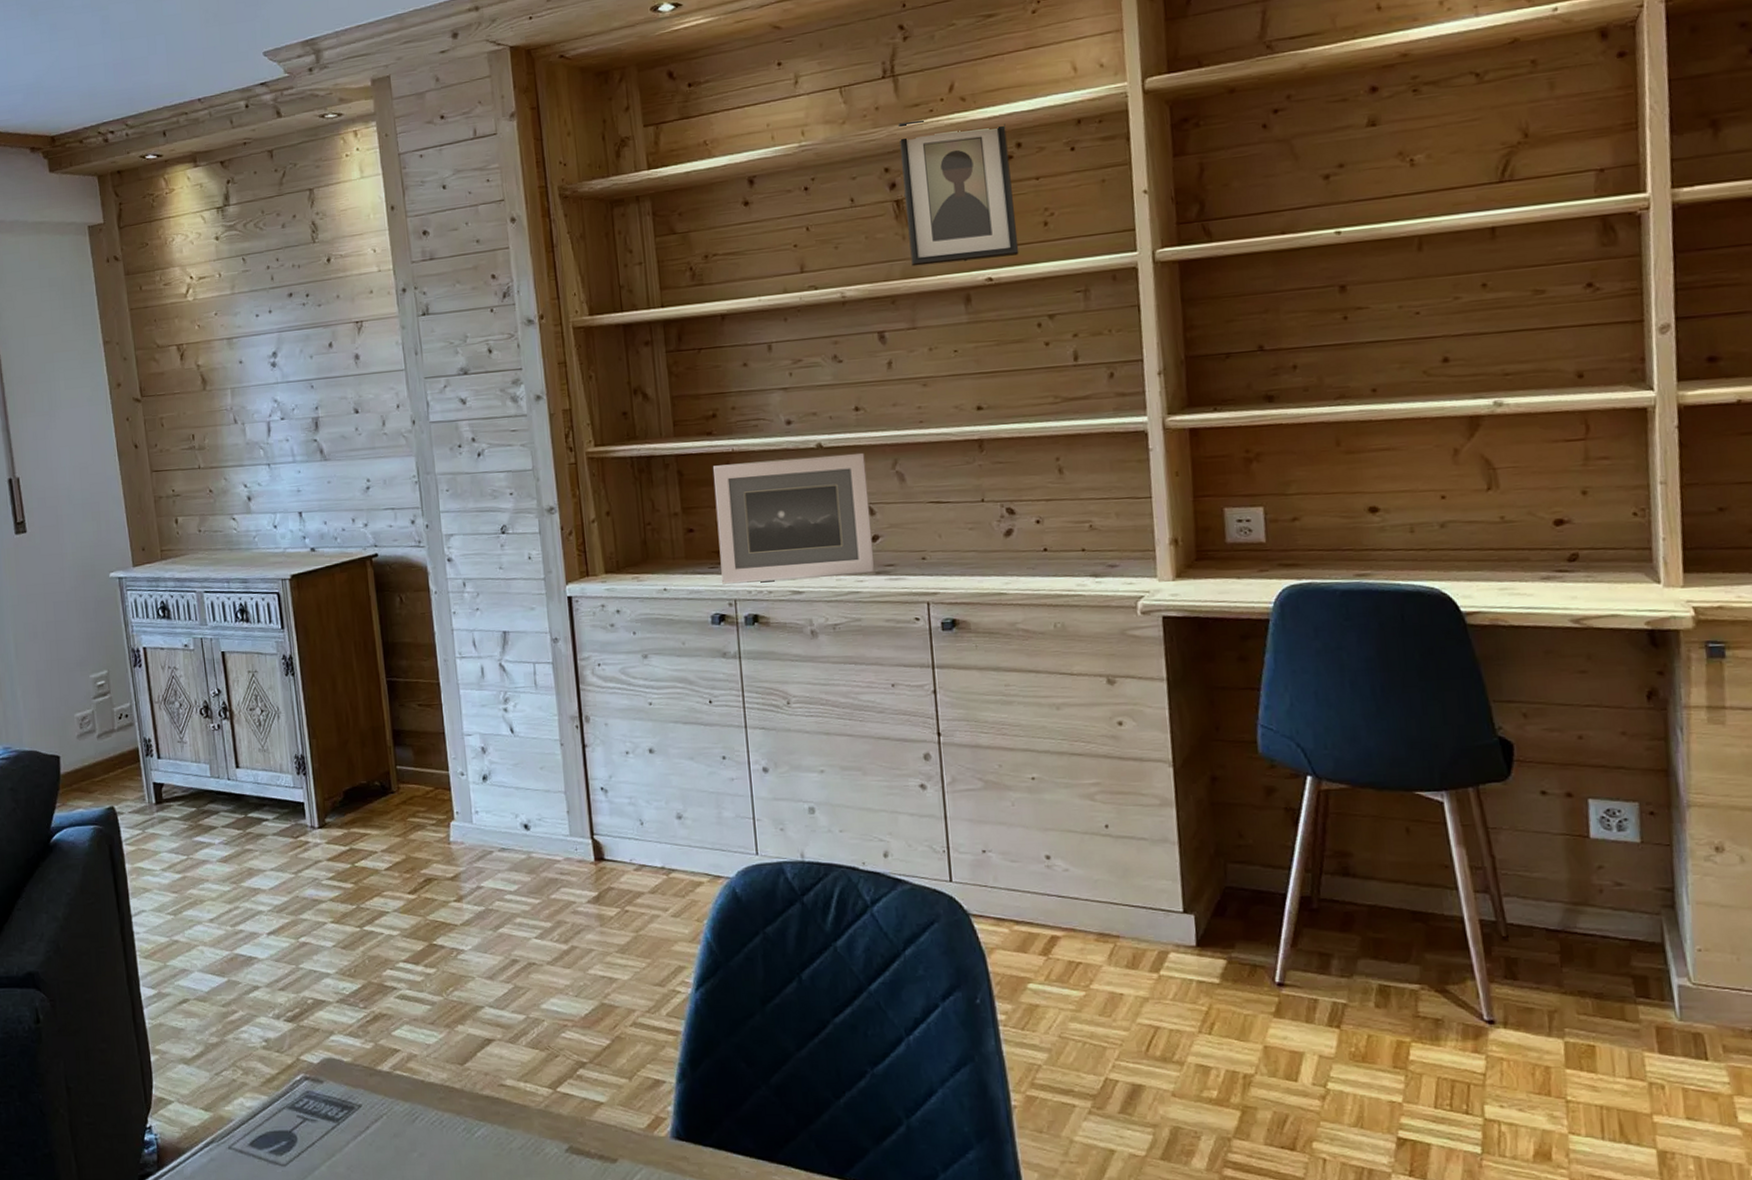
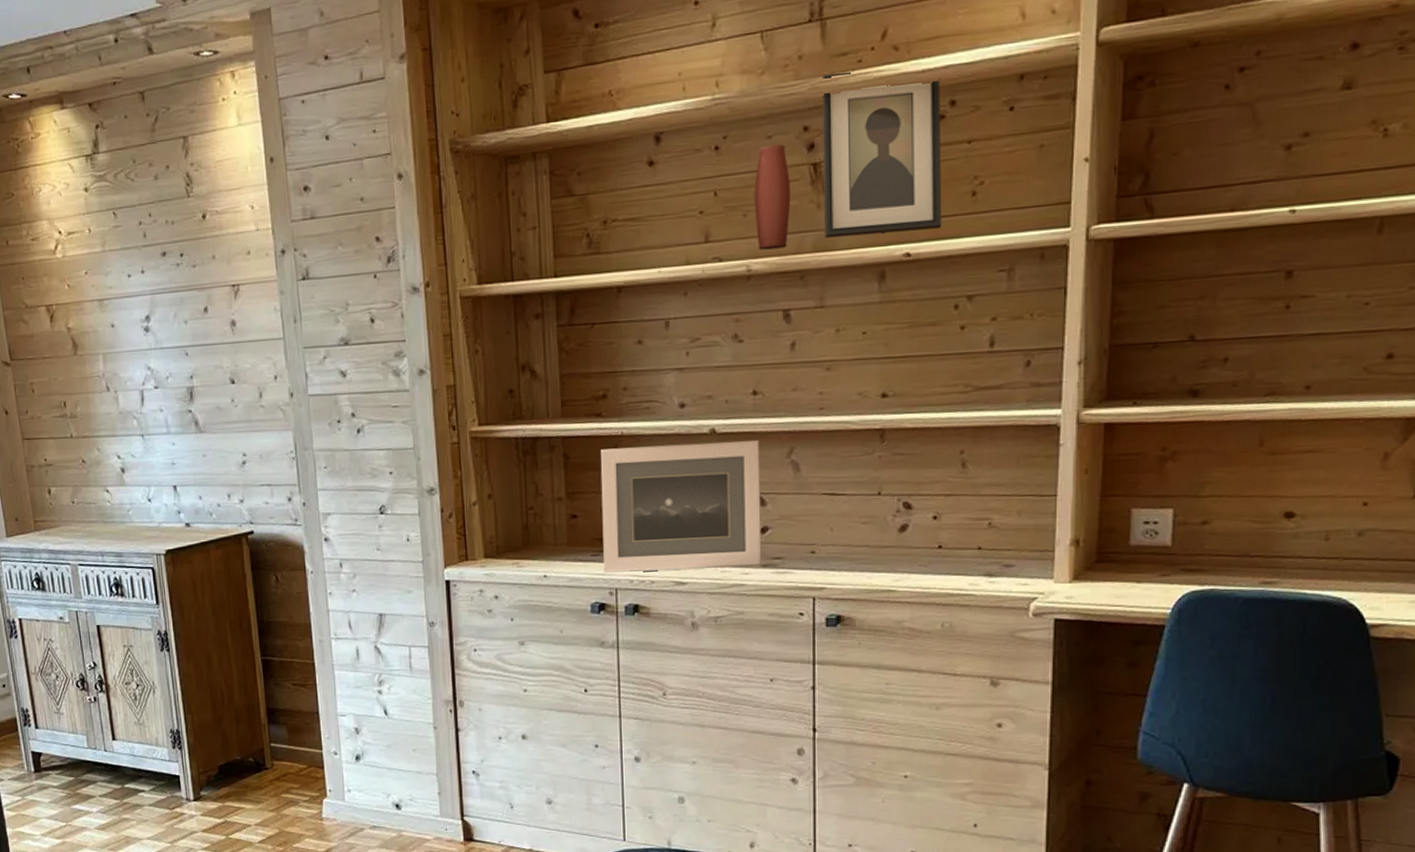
vase: none [843,184,878,279] -> present [754,144,791,250]

